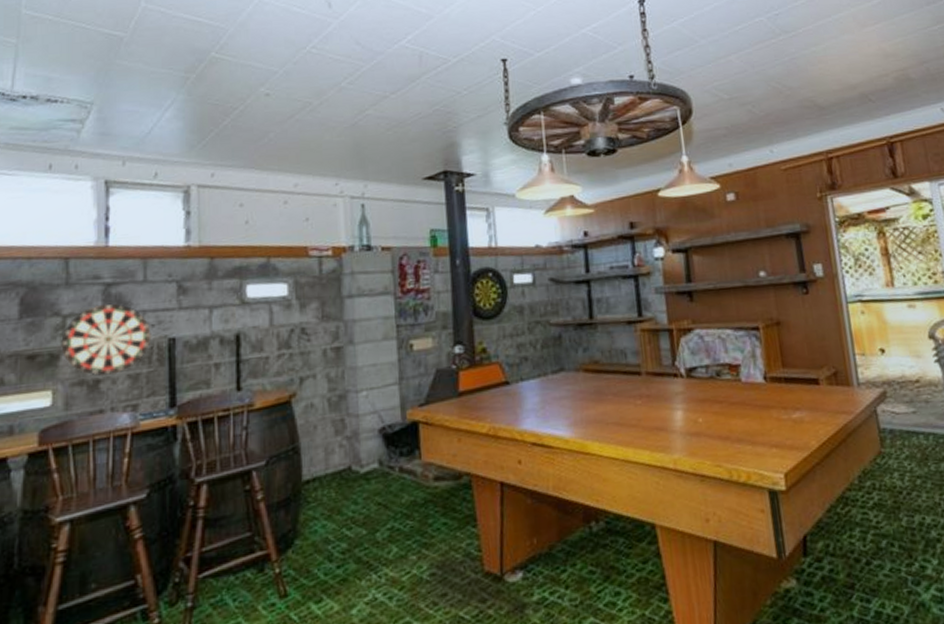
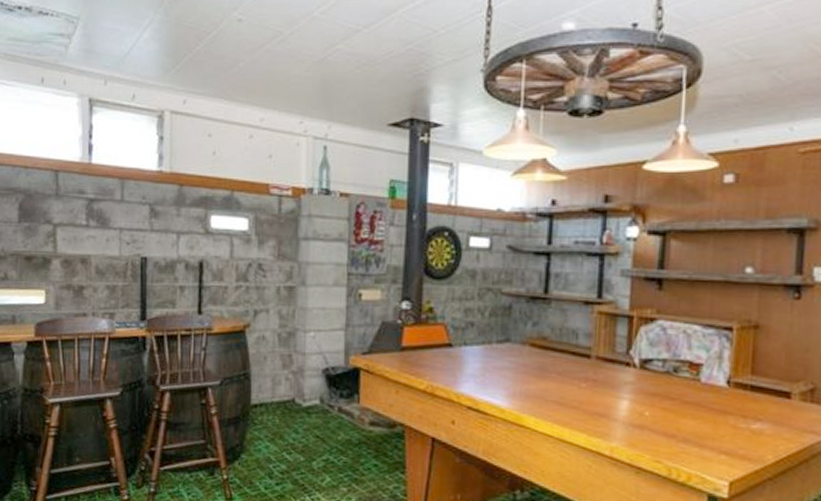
dartboard: present [61,304,151,377] -> none [52,218,127,284]

